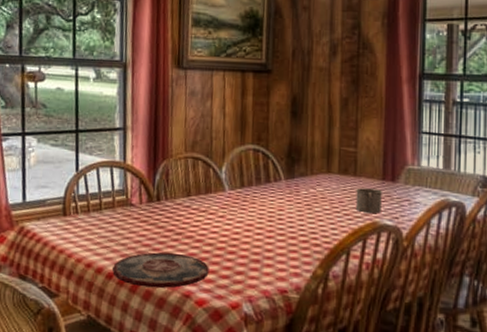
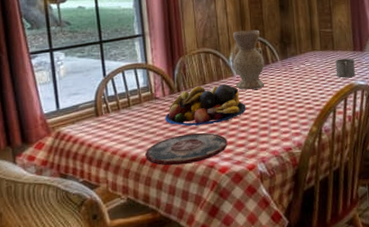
fruit bowl: none [138,197,236,246] -> present [164,84,246,126]
vase: none [226,136,264,211] -> present [232,30,264,90]

